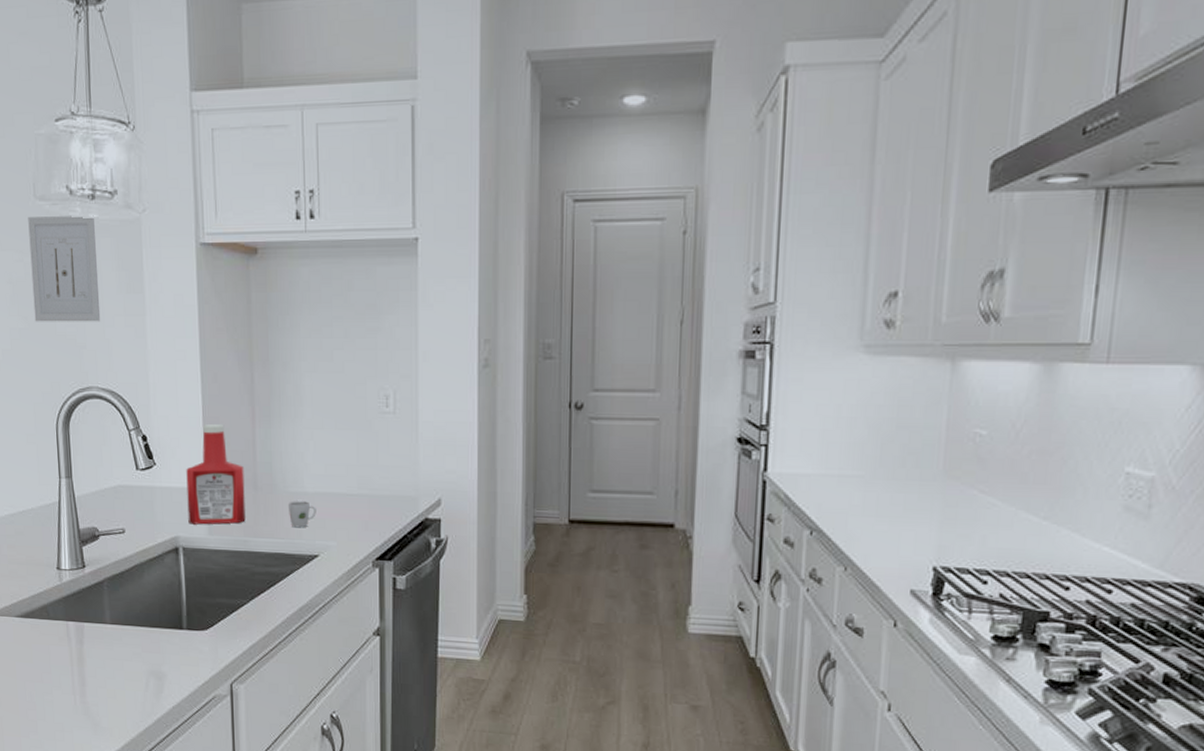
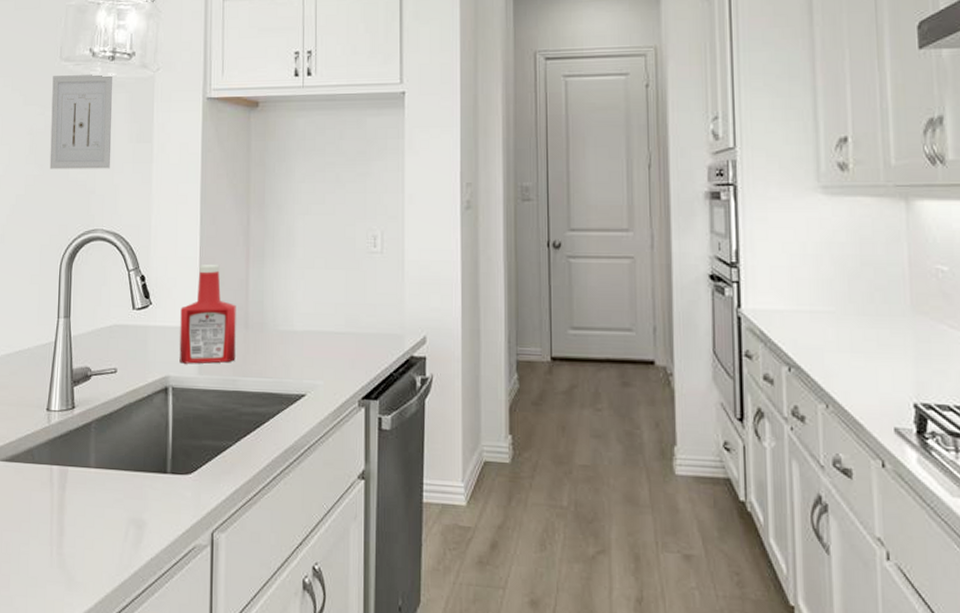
cup: present [287,500,316,528] -> none [277,338,305,367]

